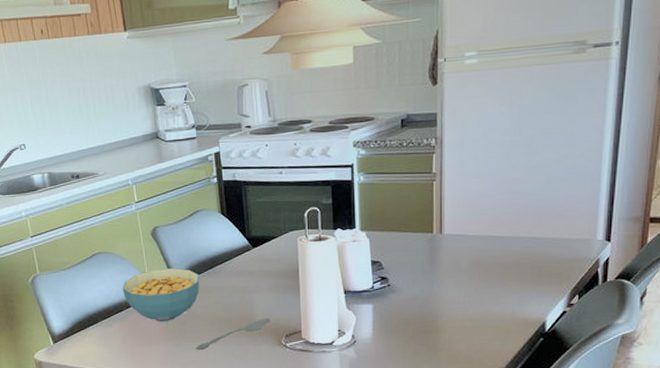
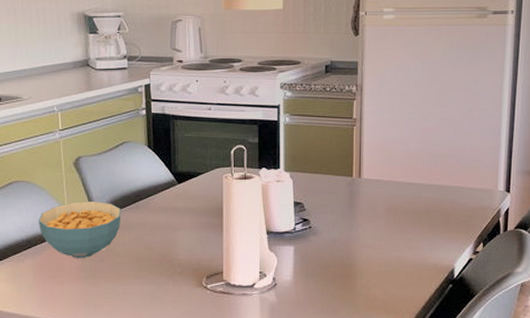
spoon: present [196,318,270,349] -> none [113,257,192,289]

